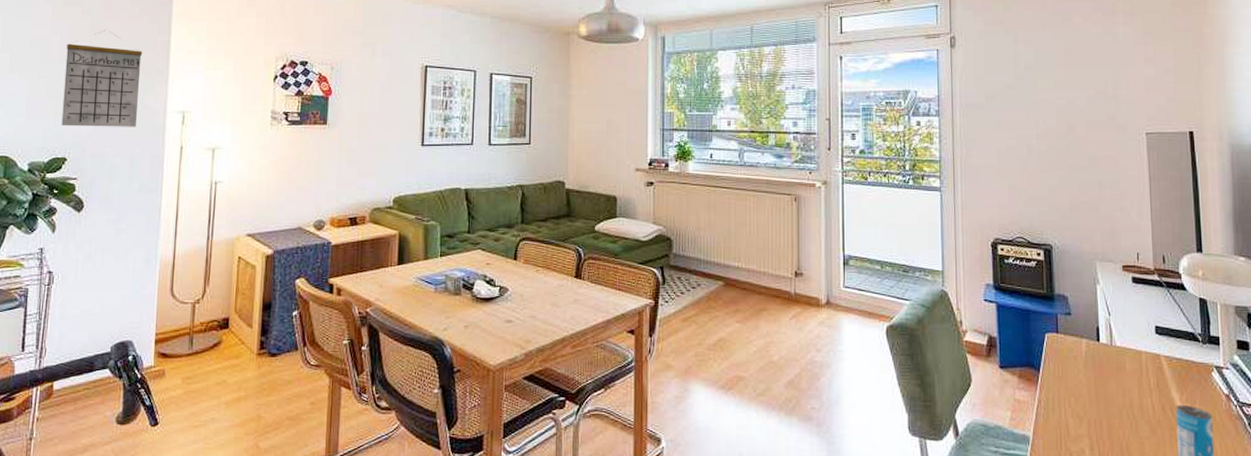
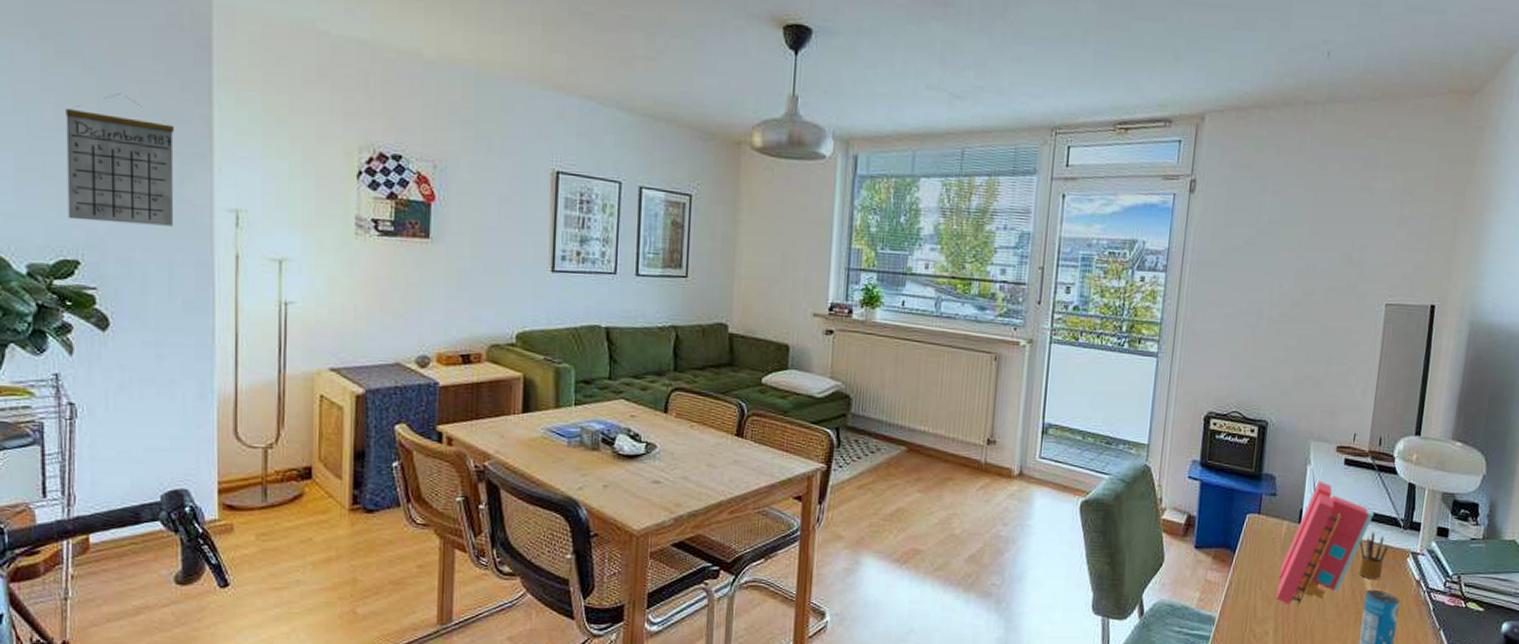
book: none [1086,299,1170,426] -> present [1276,480,1374,609]
pencil box: none [1161,346,1191,395] -> present [1358,531,1389,580]

